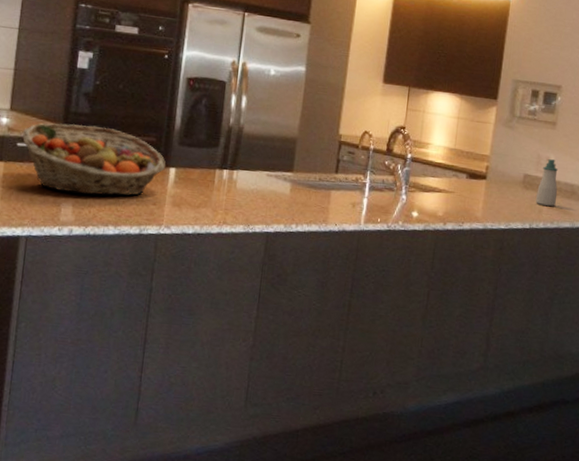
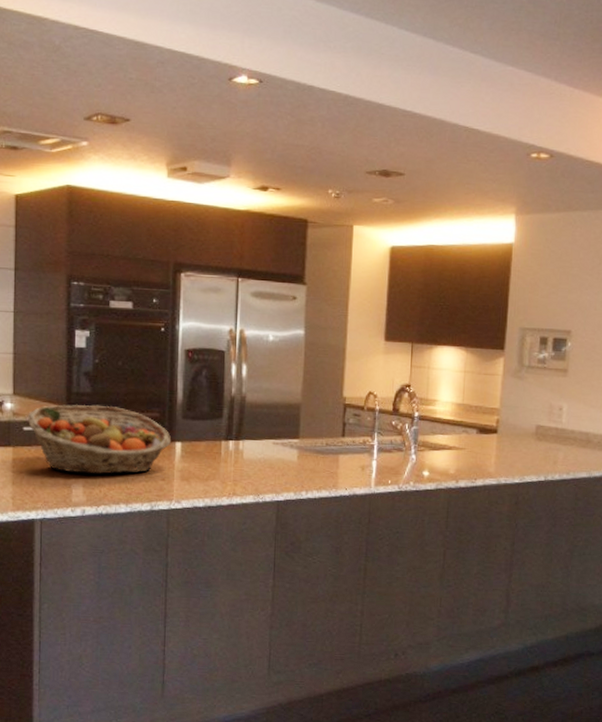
soap bottle: present [536,159,558,206] -> none [550,408,572,456]

